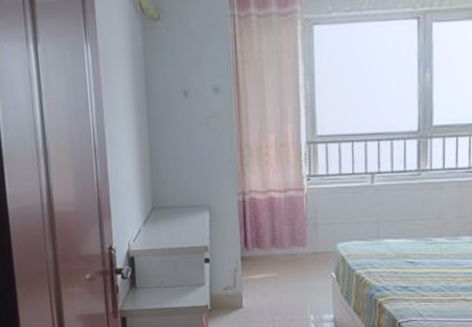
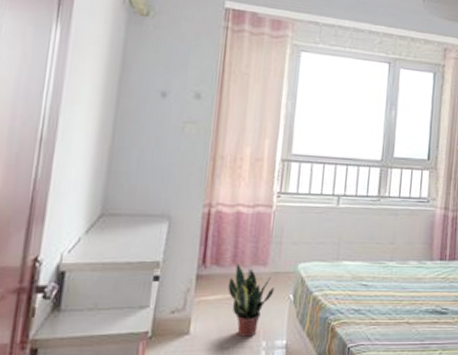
potted plant: none [271,245,316,311] -> present [227,264,275,337]

